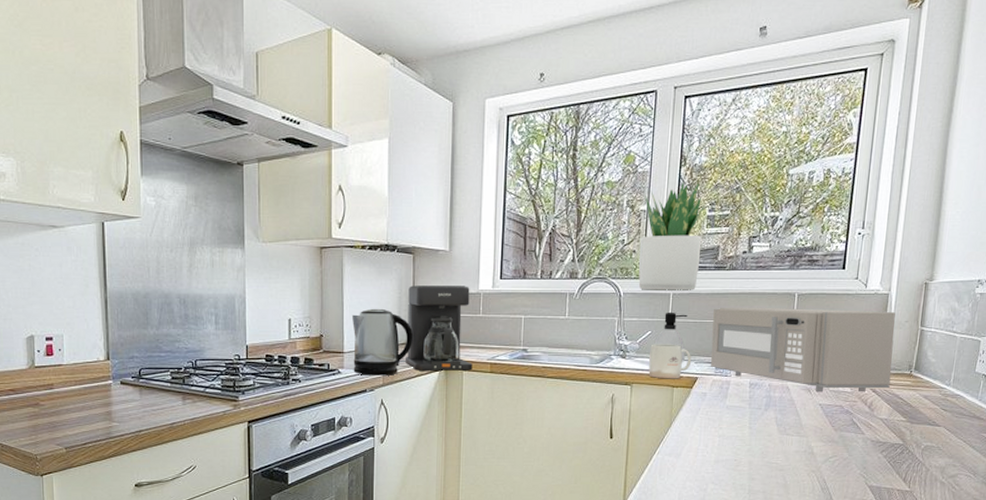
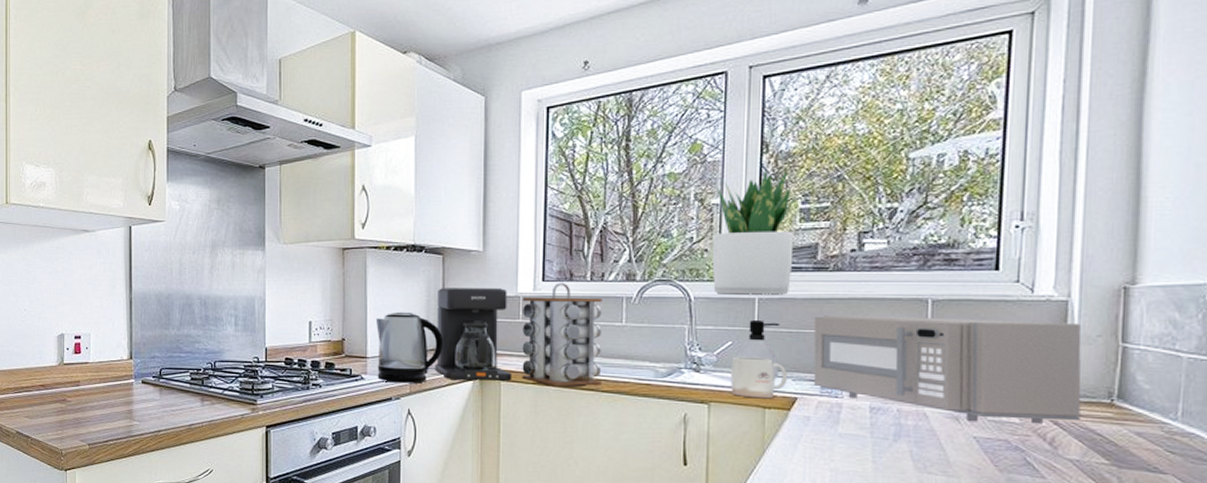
spice rack: none [481,280,550,374] -> present [522,282,602,387]

